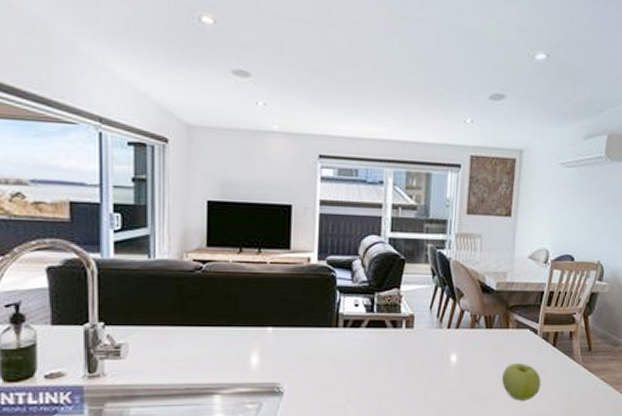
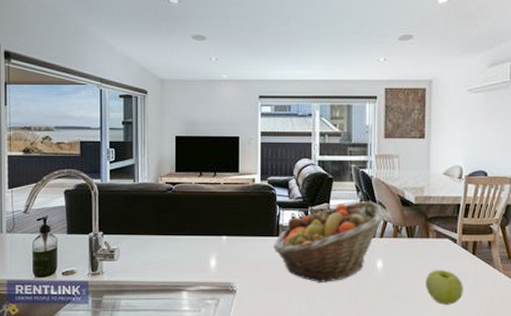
fruit basket: none [331,286,466,381] -> present [273,200,388,283]

